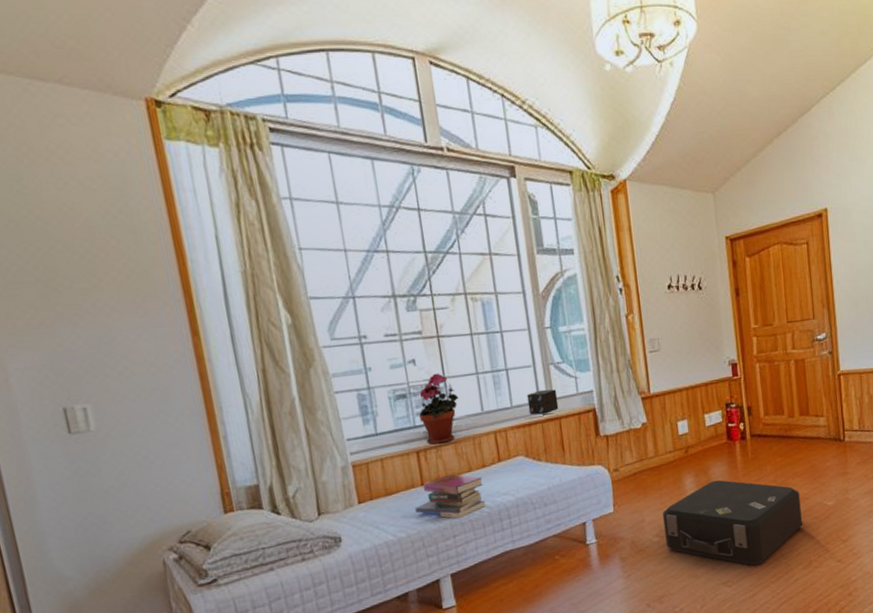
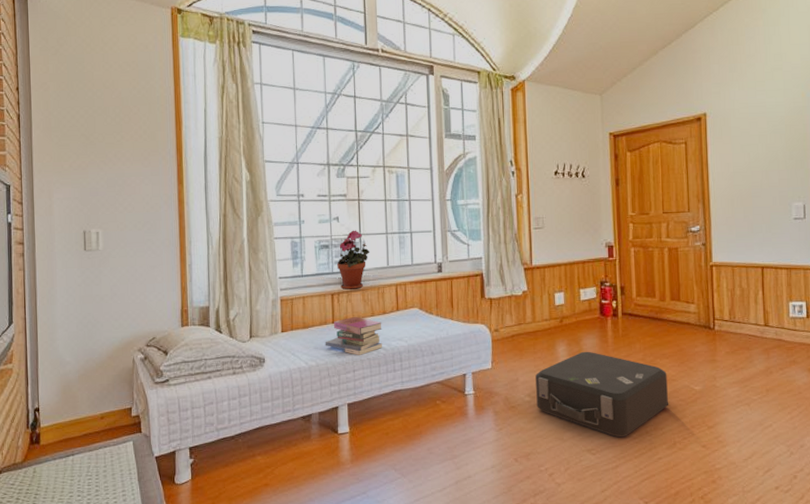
speaker: present [526,389,559,415] -> none [425,252,452,274]

